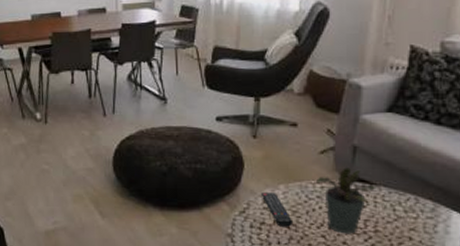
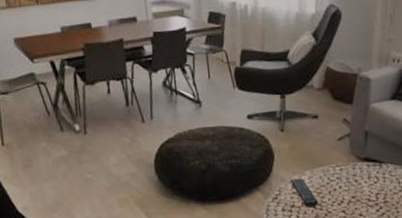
potted plant: present [316,167,377,234] -> none [336,150,385,208]

